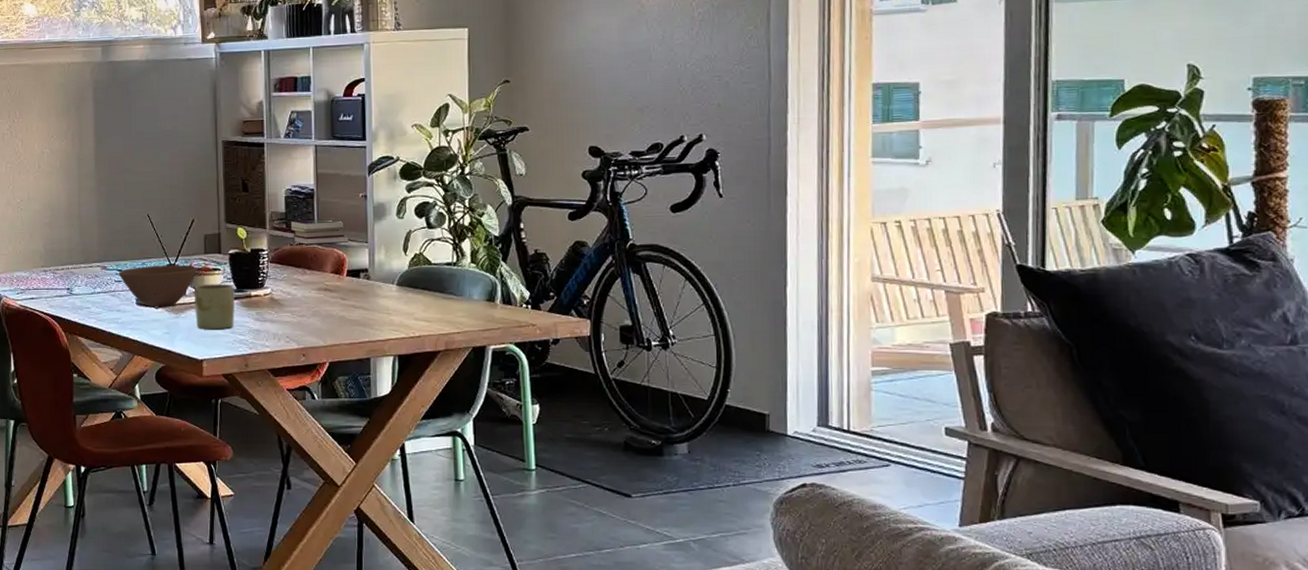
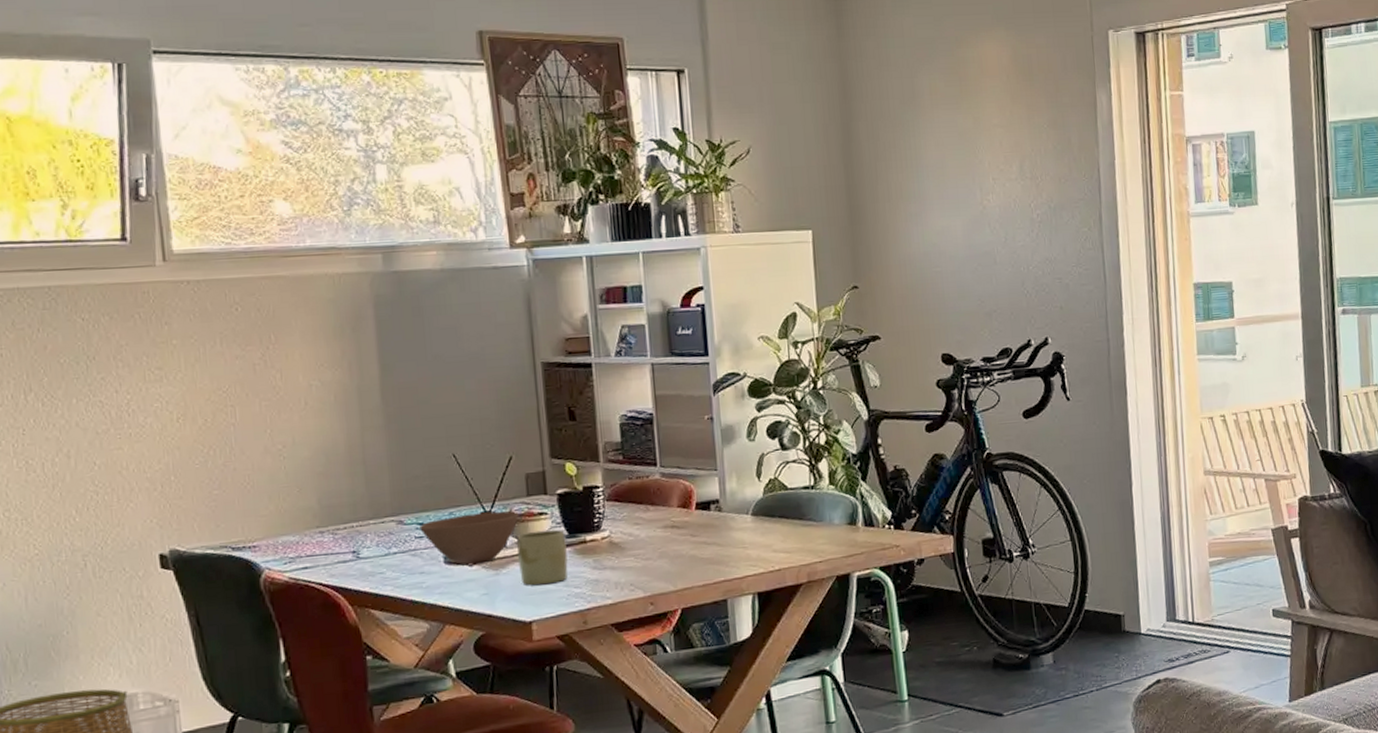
books: present [290,220,348,246] -> none [627,448,695,478]

